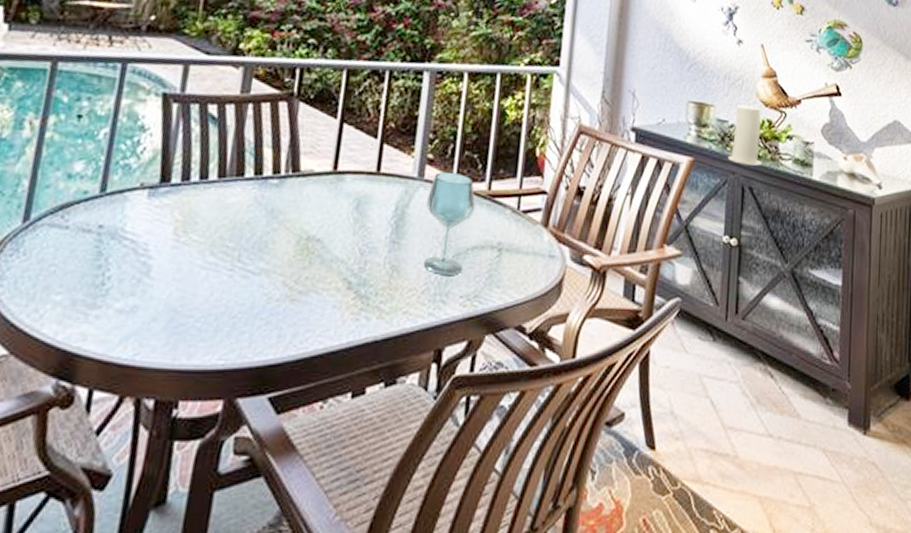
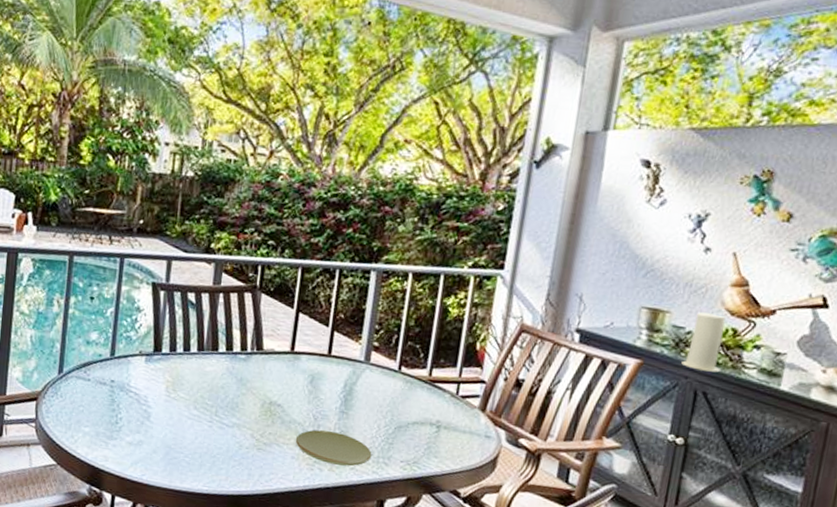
plate: none [337,267,428,310] -> present [295,430,372,467]
wine glass: present [423,171,476,276] -> none [368,357,417,444]

